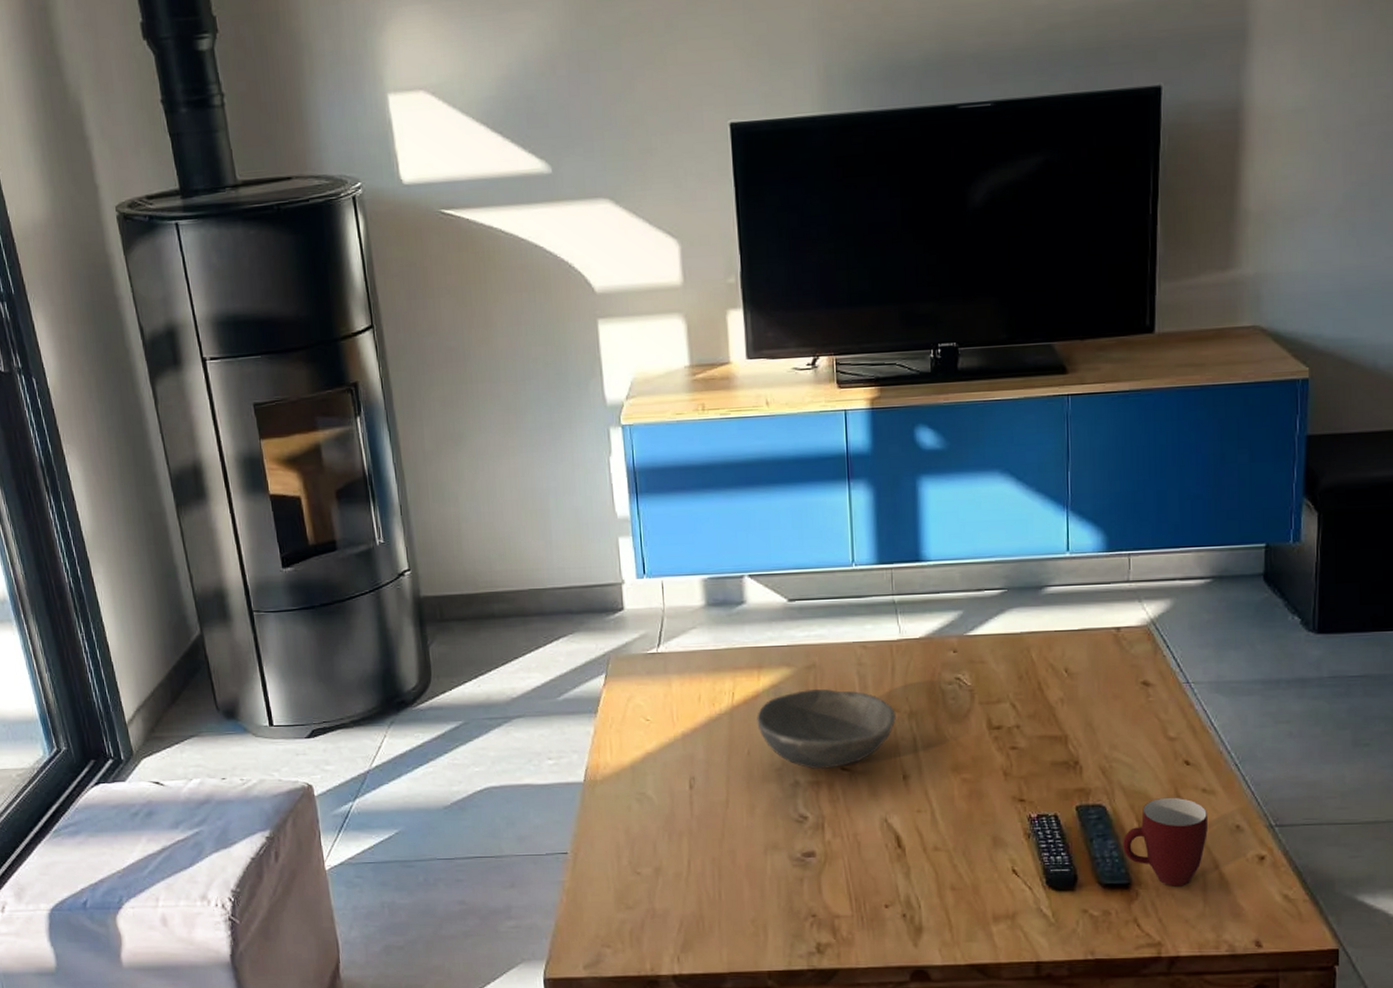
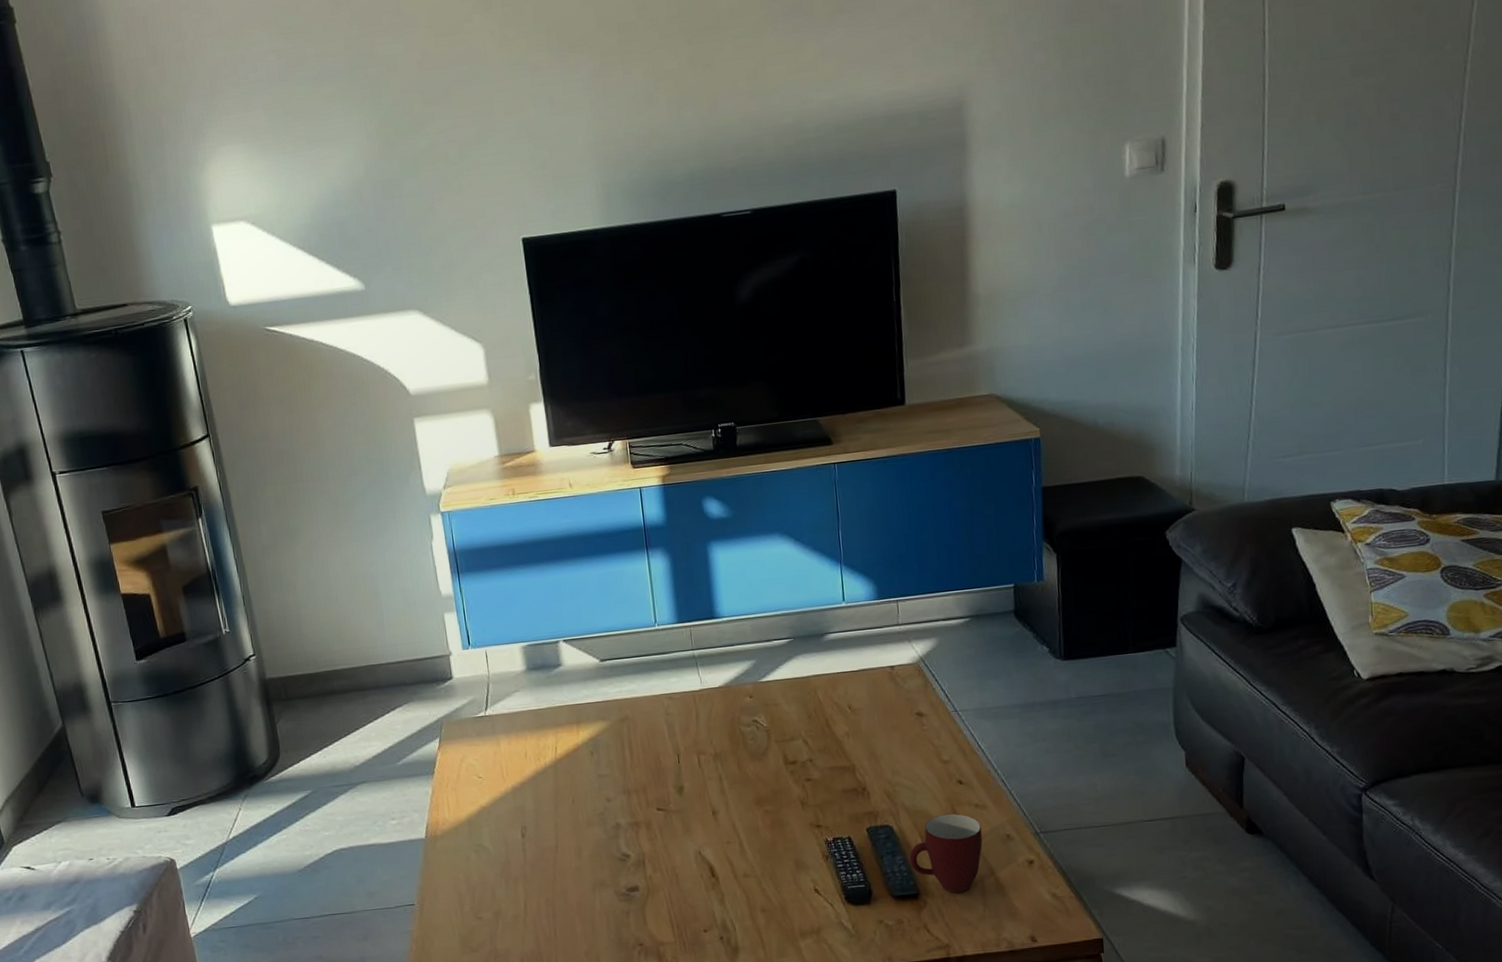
bowl: present [757,689,896,769] -> none [578,738,703,812]

